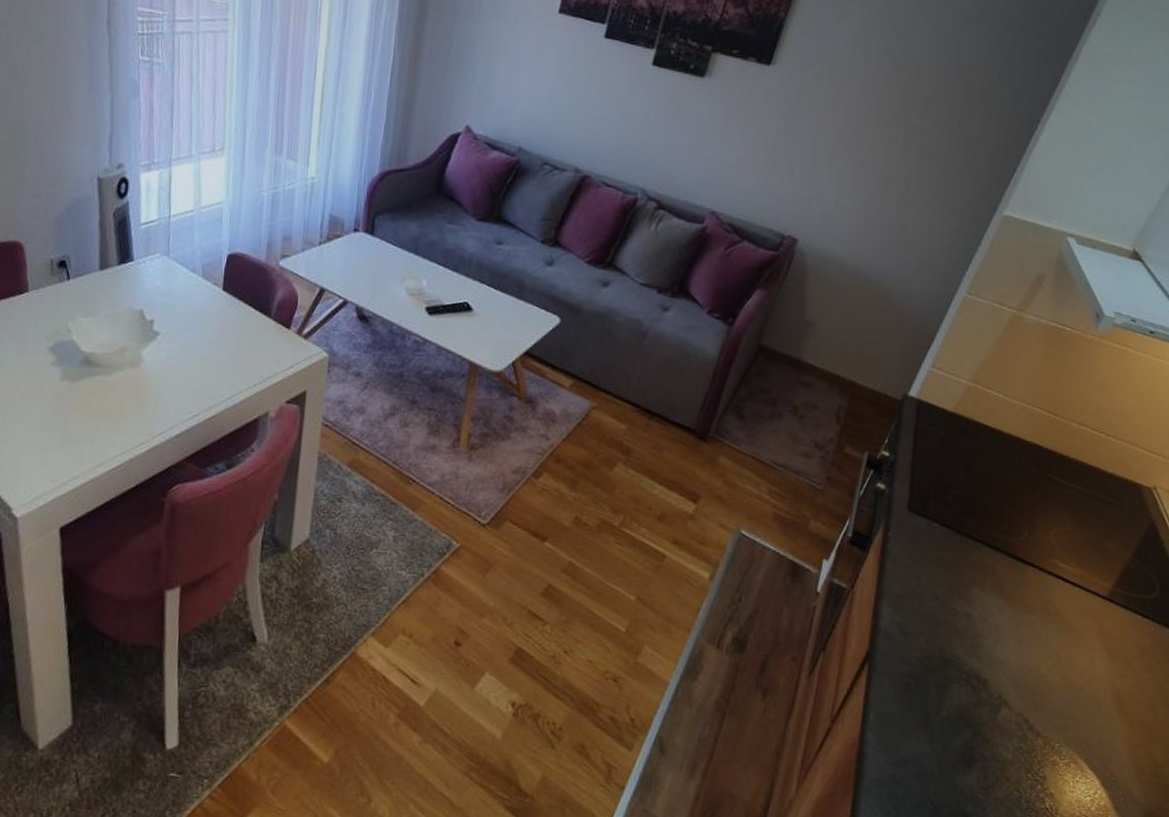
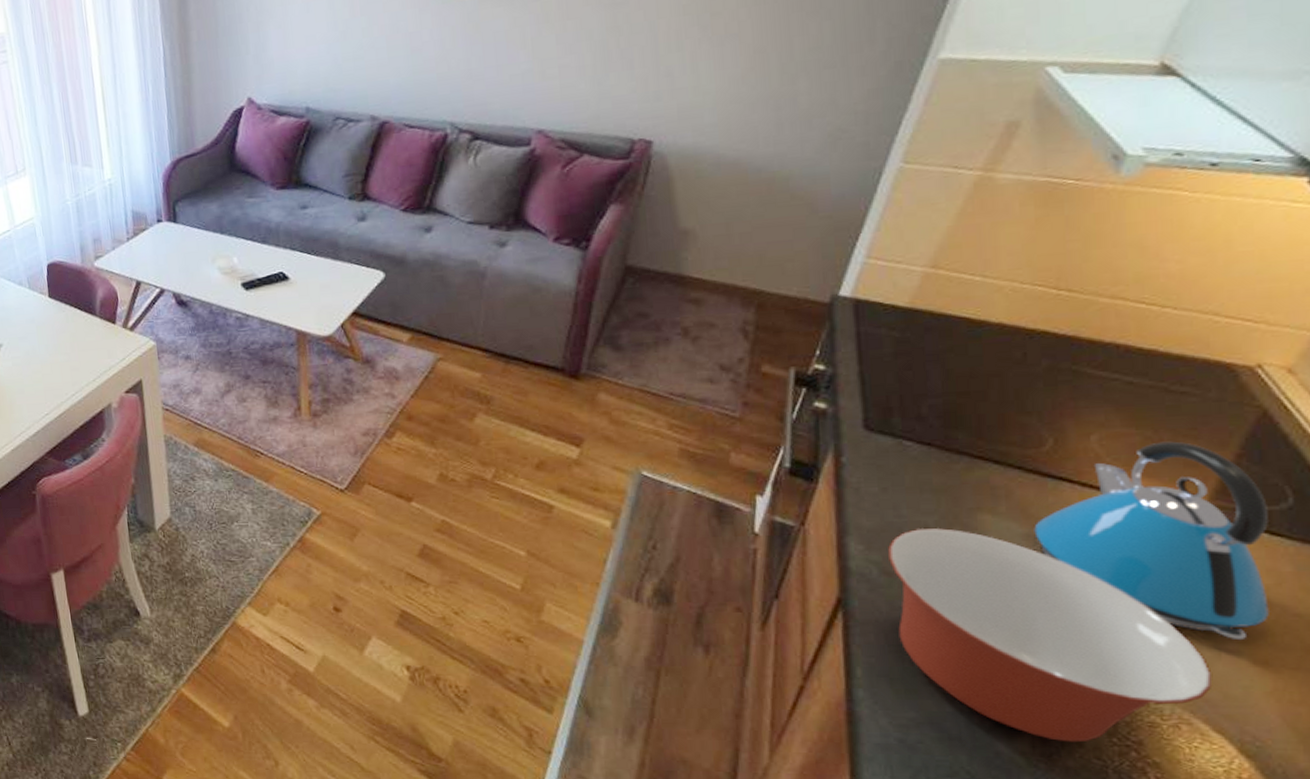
mixing bowl: none [904,596,1095,778] -> present [888,527,1213,743]
kettle: none [1005,539,1144,698] -> present [1034,441,1269,641]

